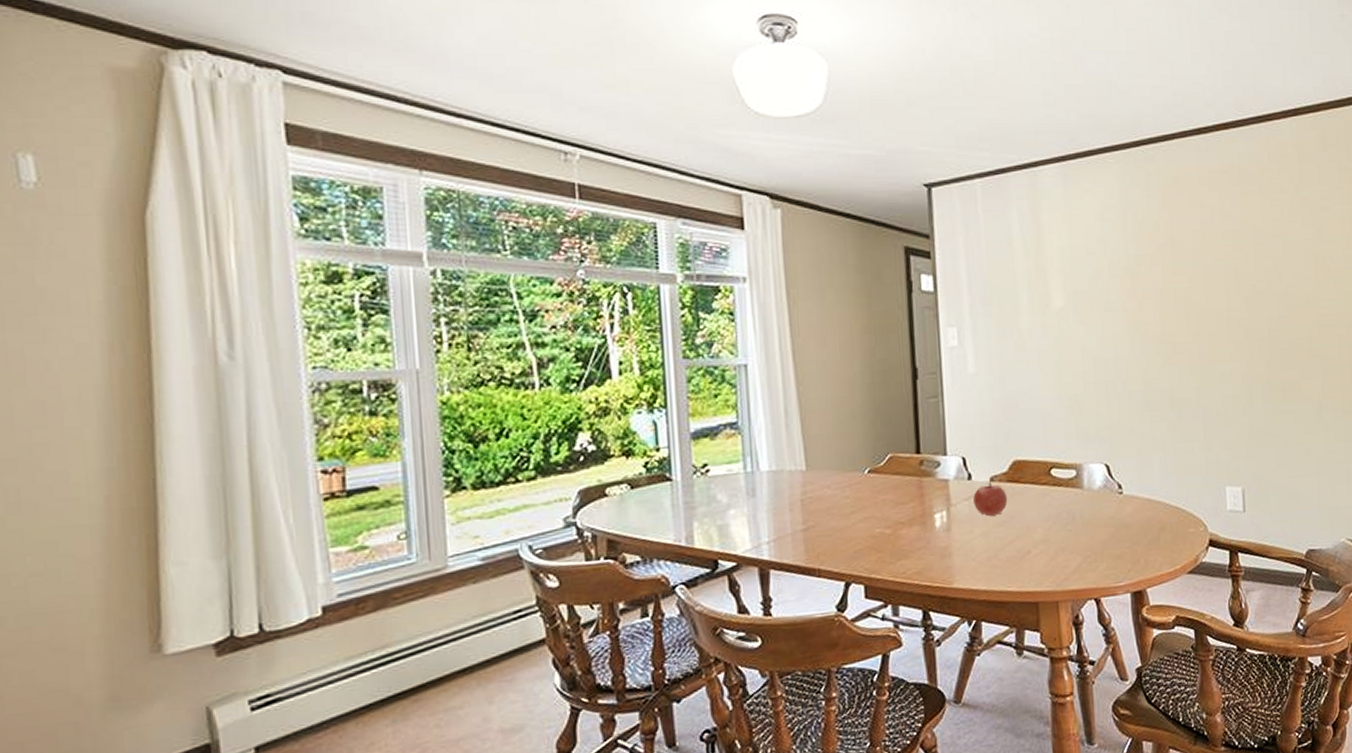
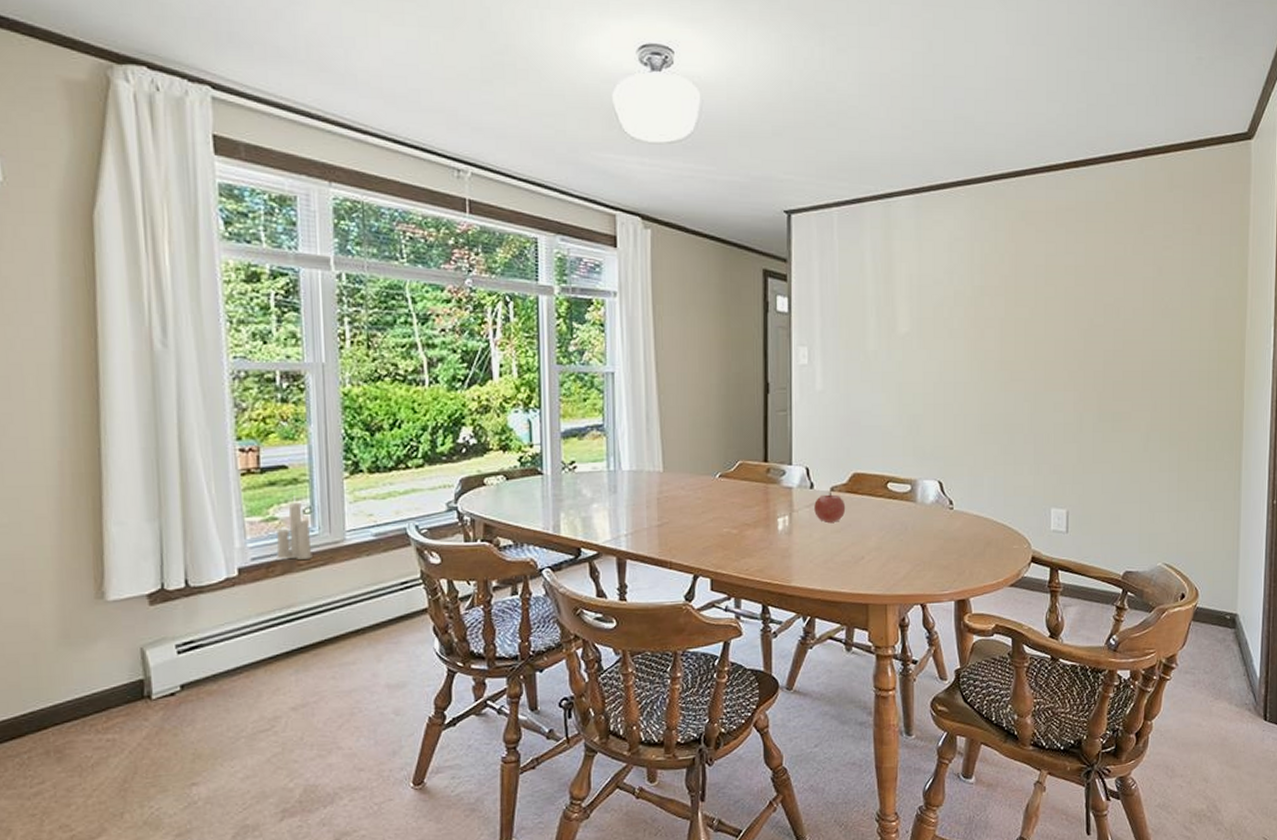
candle: none [367,520,410,595] -> present [276,496,312,560]

